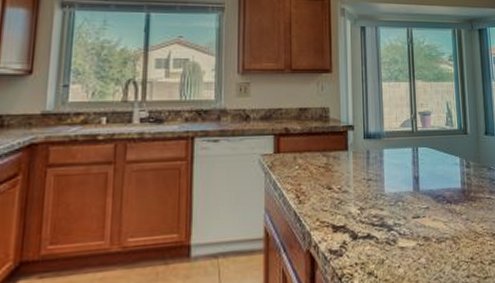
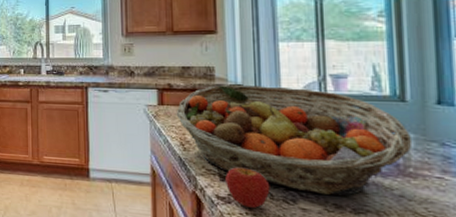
fruit basket: none [292,125,473,230] -> present [176,84,413,196]
apple: none [338,213,376,258] -> present [225,167,270,209]

